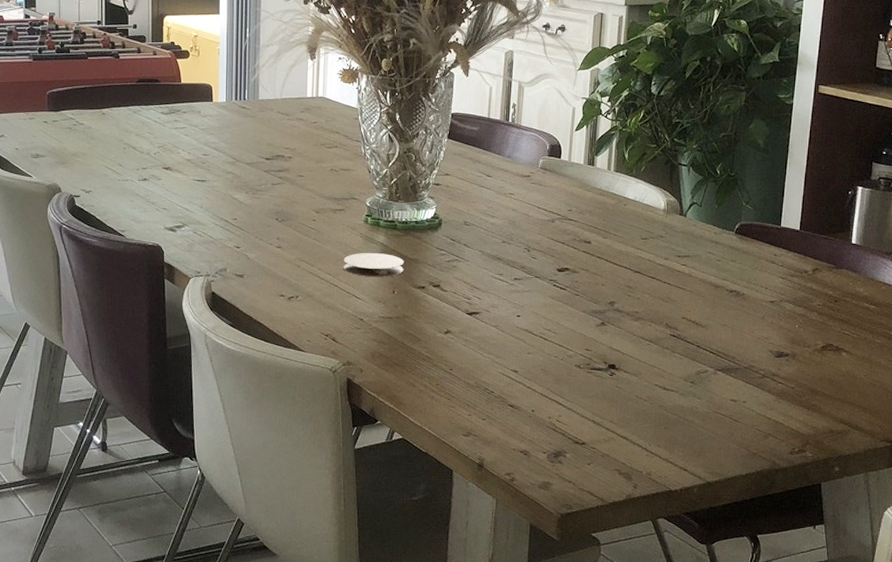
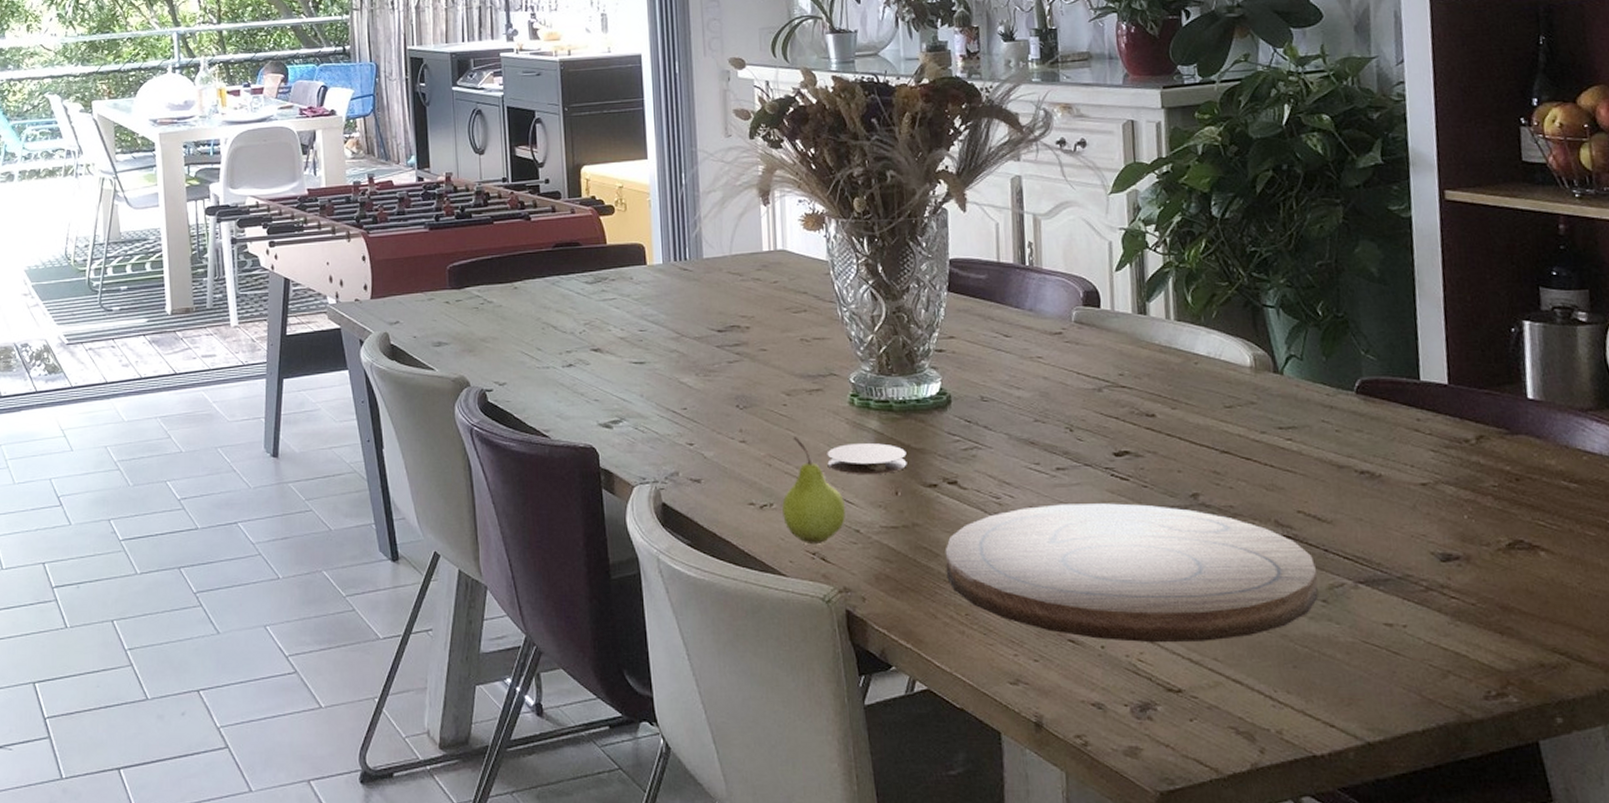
fruit: none [305,245,354,329] -> present [782,437,846,545]
cutting board: none [425,305,690,409] -> present [945,503,1319,643]

